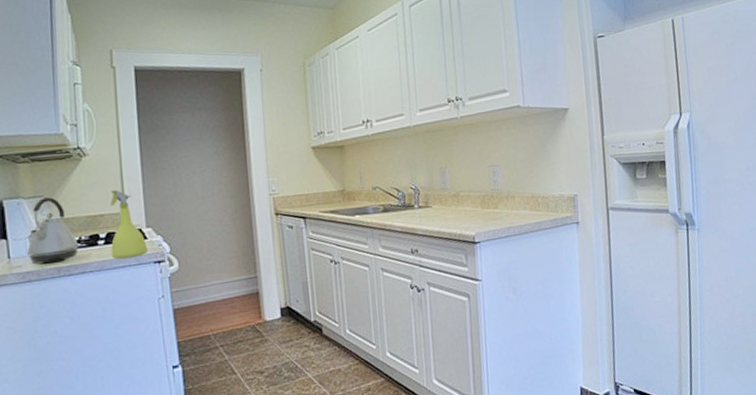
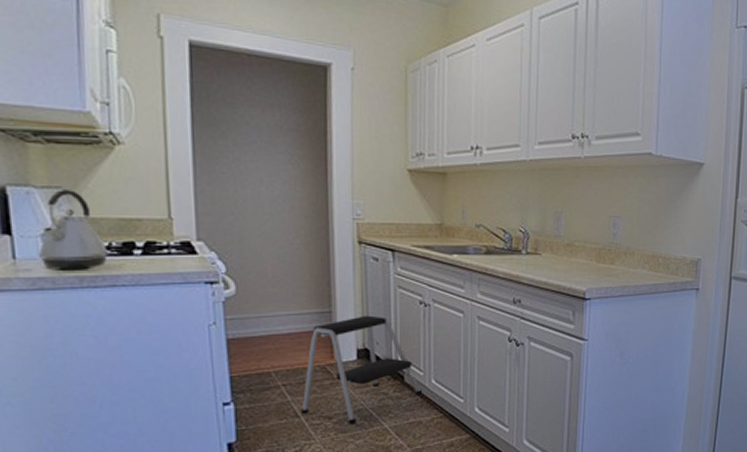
spray bottle: present [109,190,148,260] -> none [150,191,198,275]
step stool: none [236,276,340,377] -> present [300,315,423,425]

